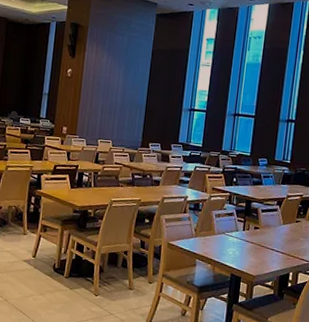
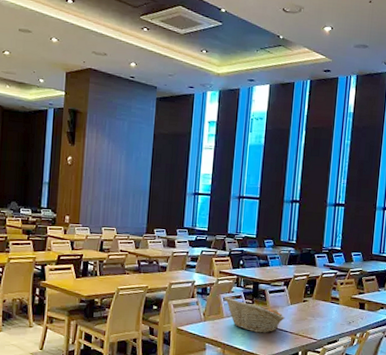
fruit basket: none [216,213,277,252] -> present [224,297,285,333]

